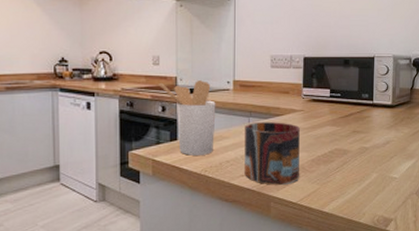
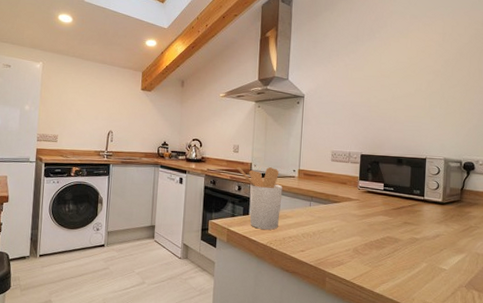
mug: present [244,122,300,185] -> none [304,206,355,263]

